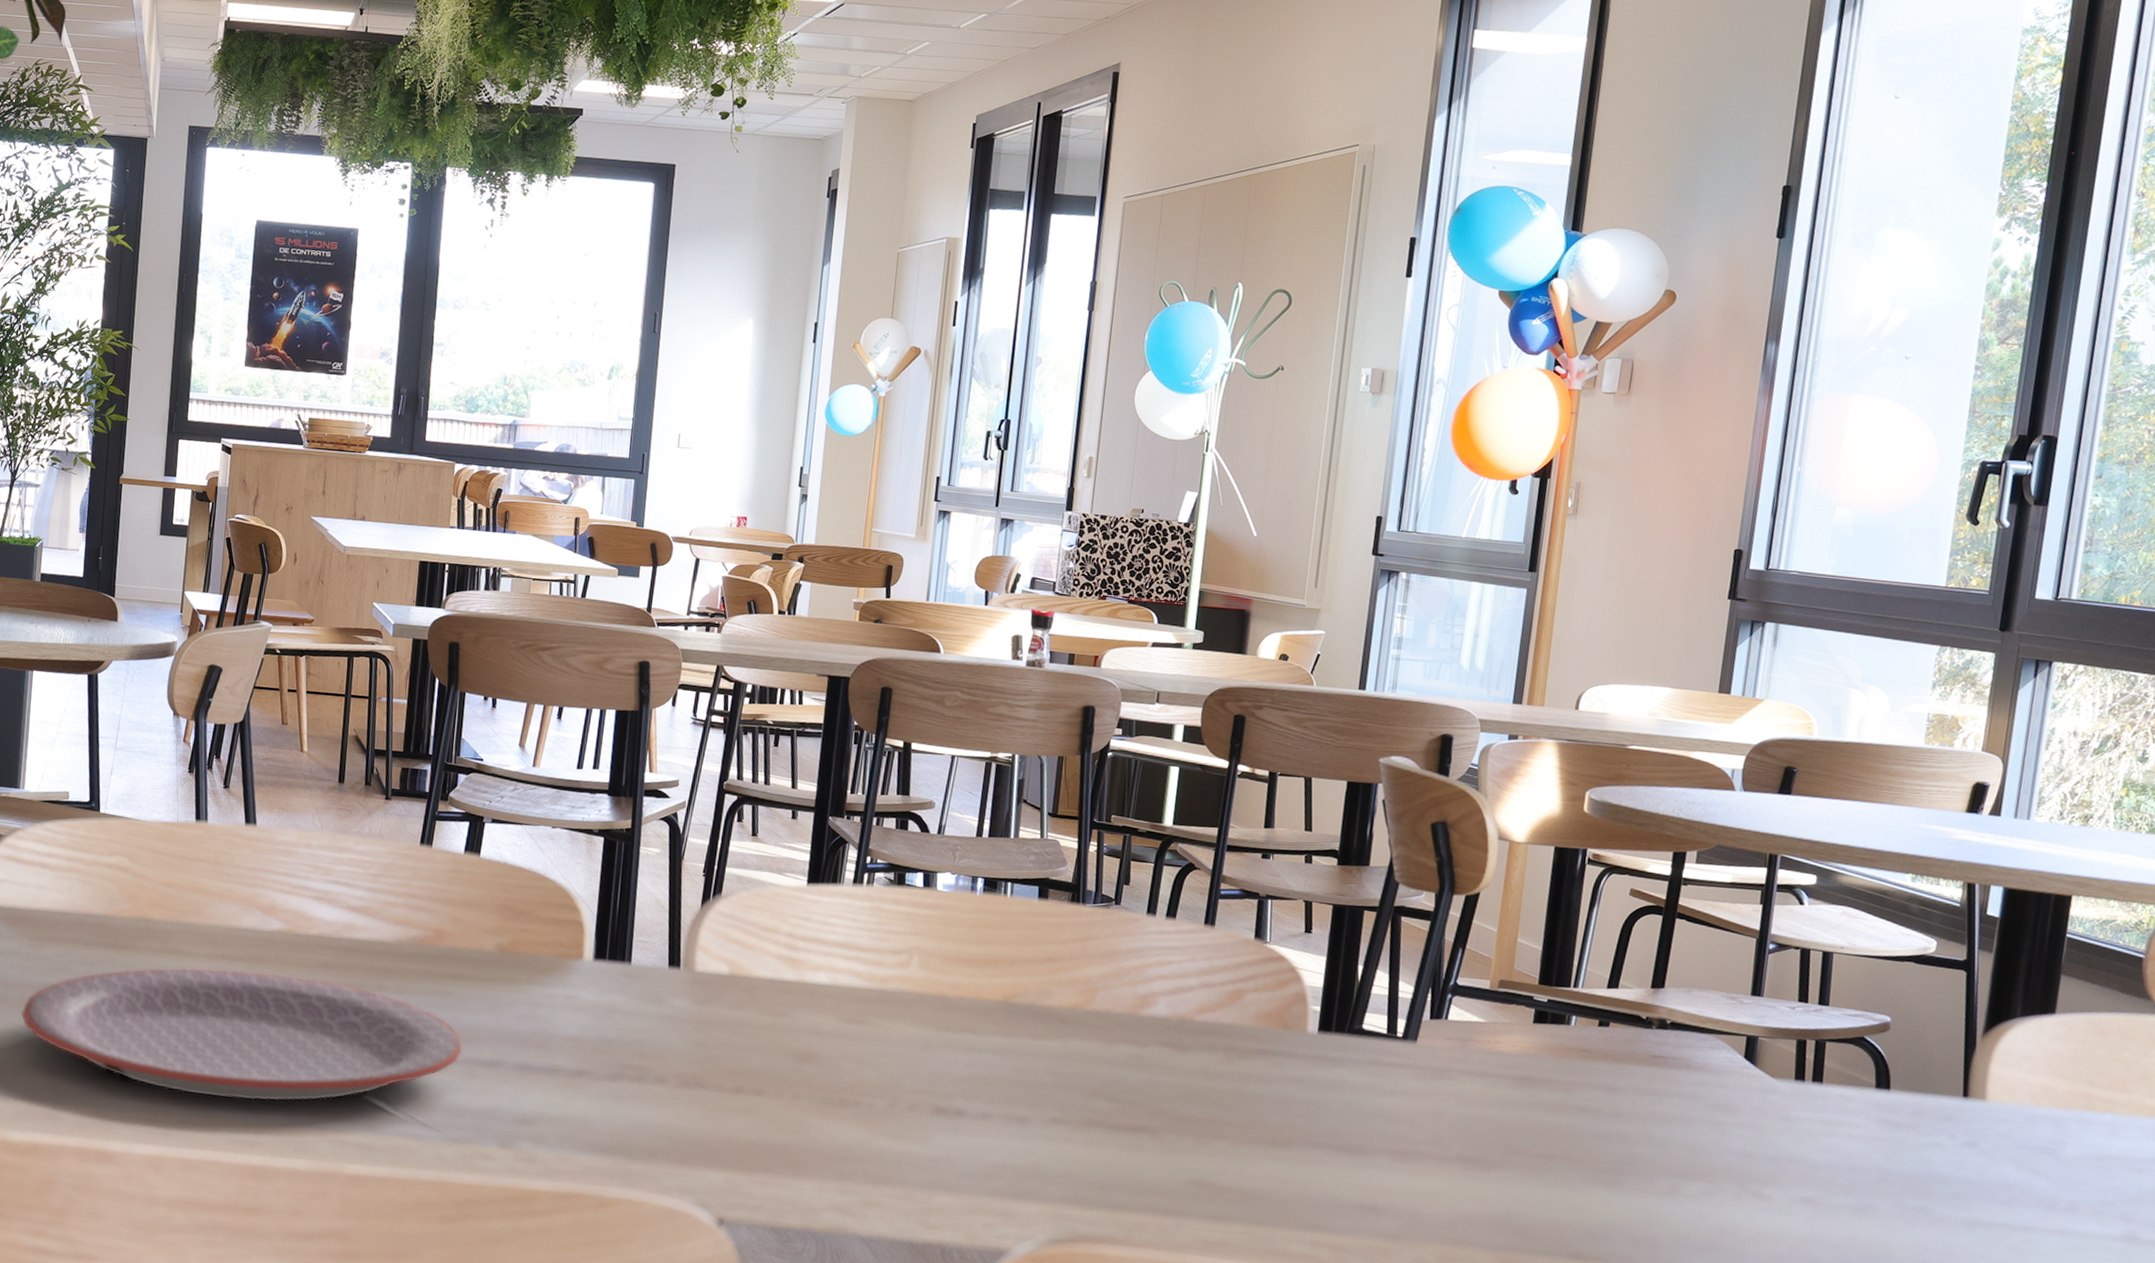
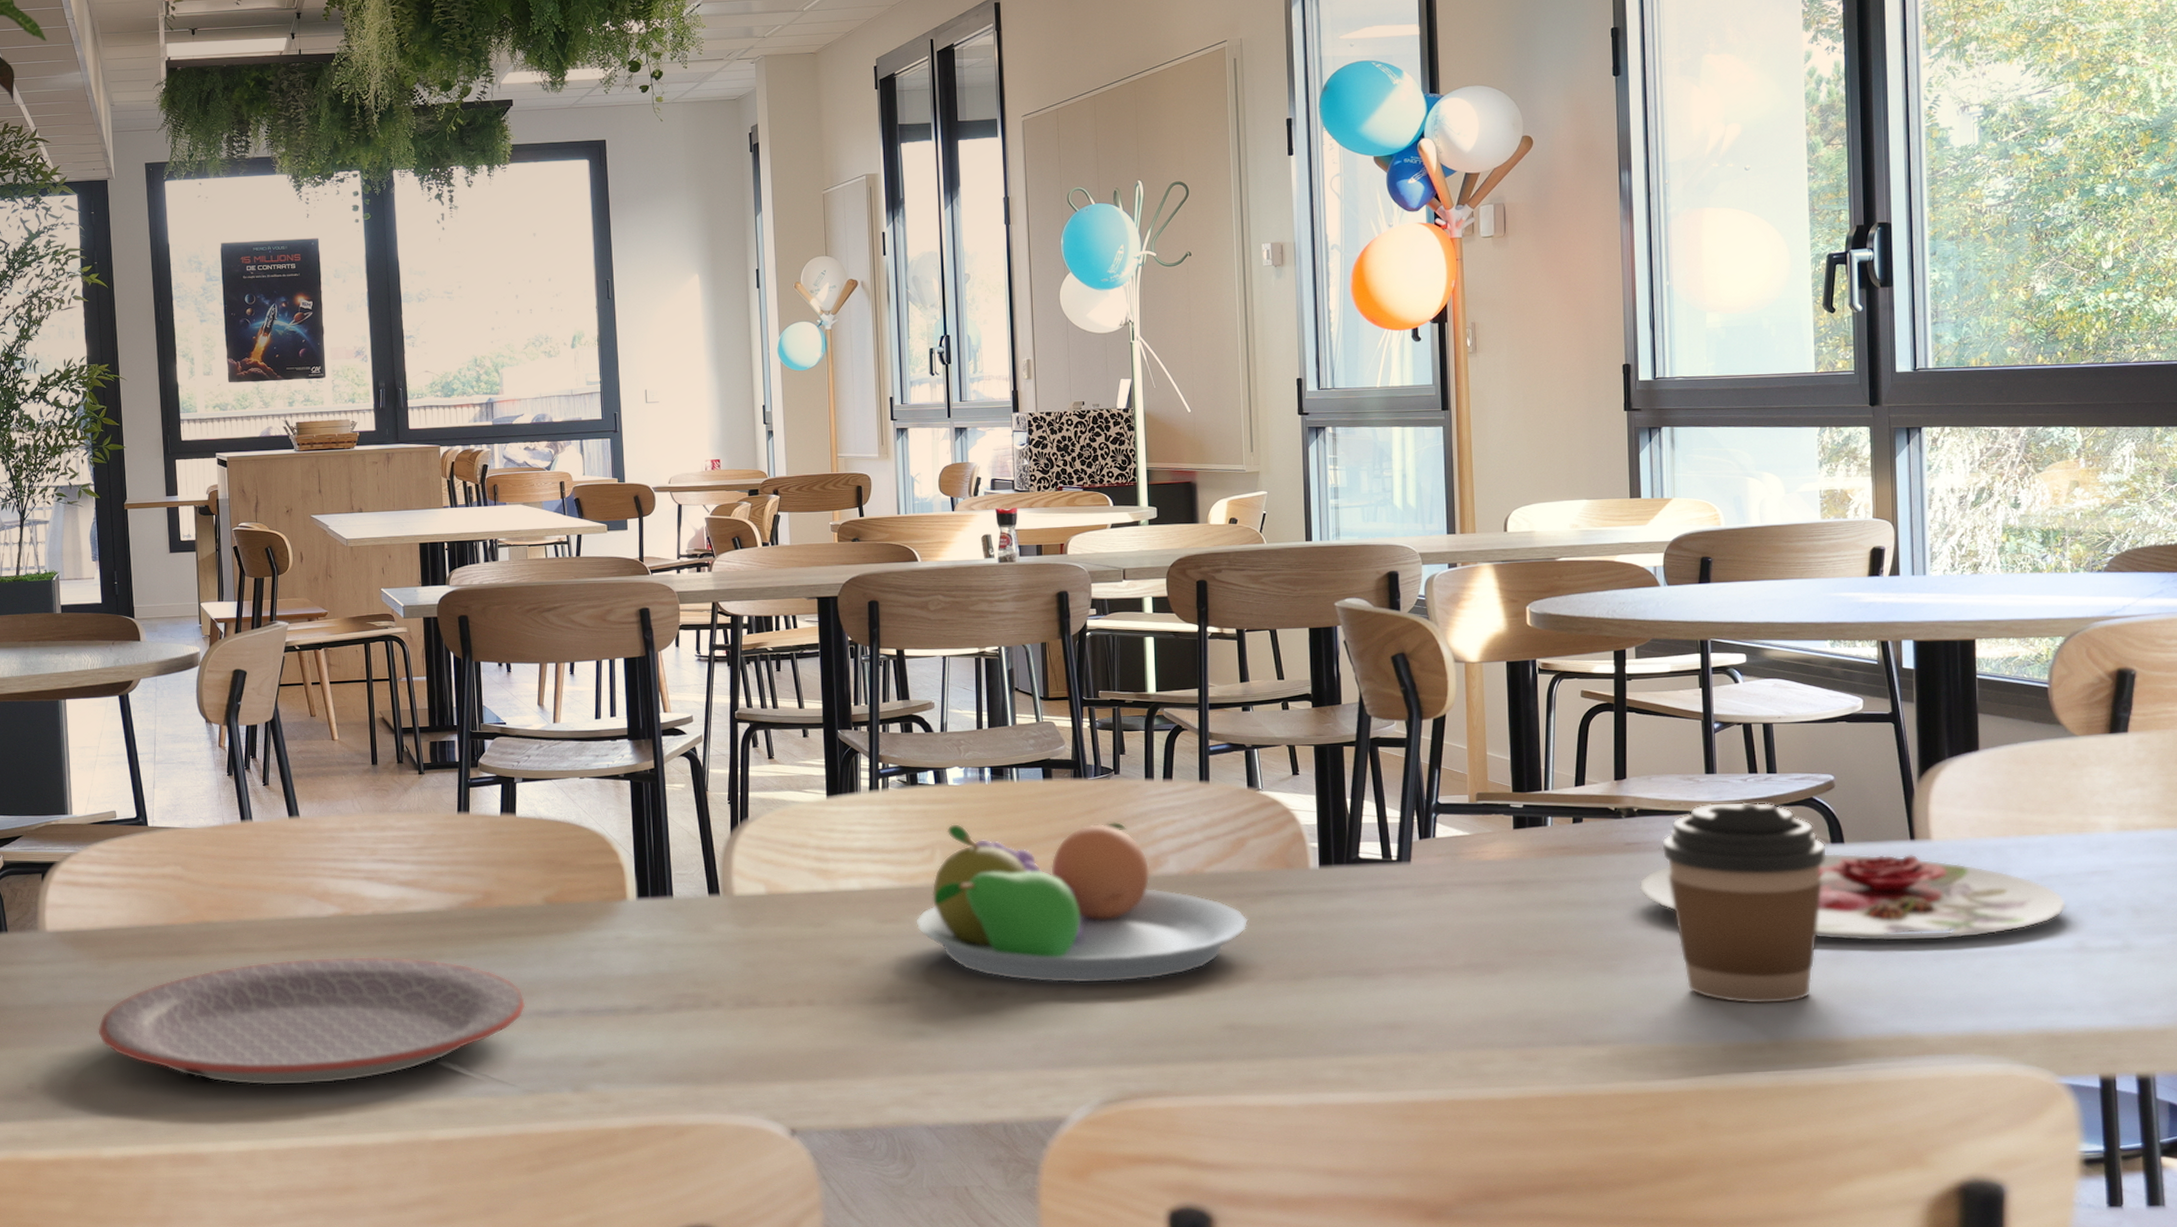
fruit bowl: none [881,930,1234,1122] -> present [916,821,1249,983]
plate: none [1659,1085,2122,1210] -> present [1639,853,2067,942]
coffee cup: none [1690,1026,1870,1248] -> present [1661,802,1828,1004]

